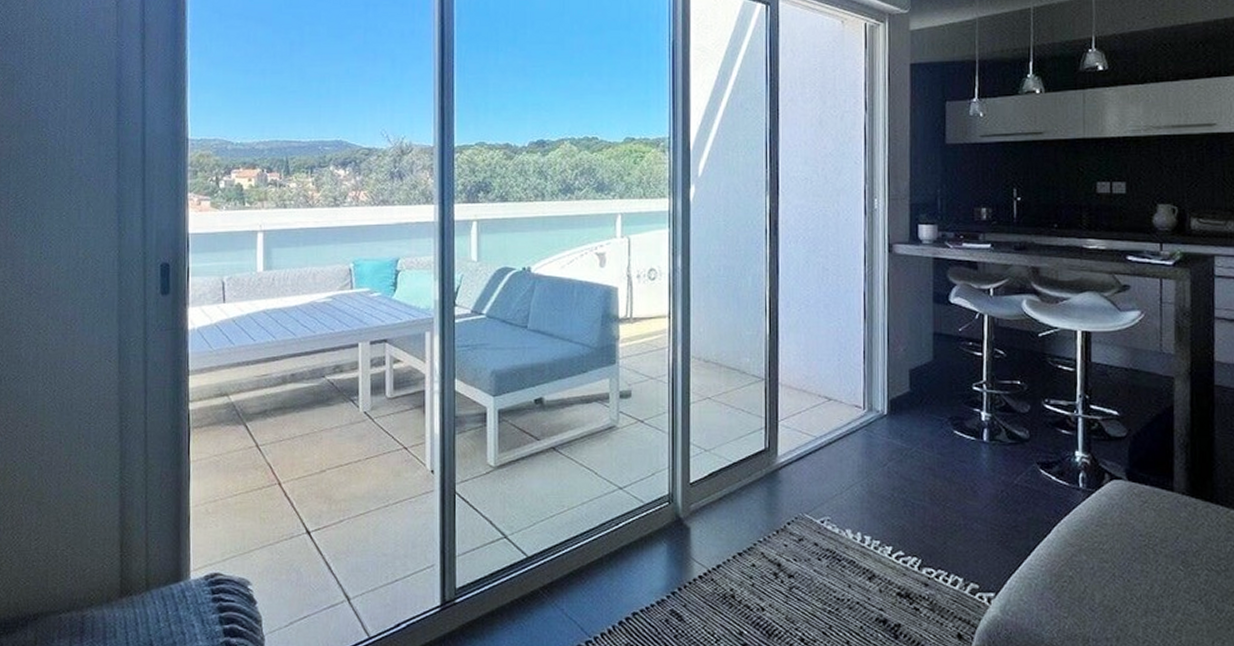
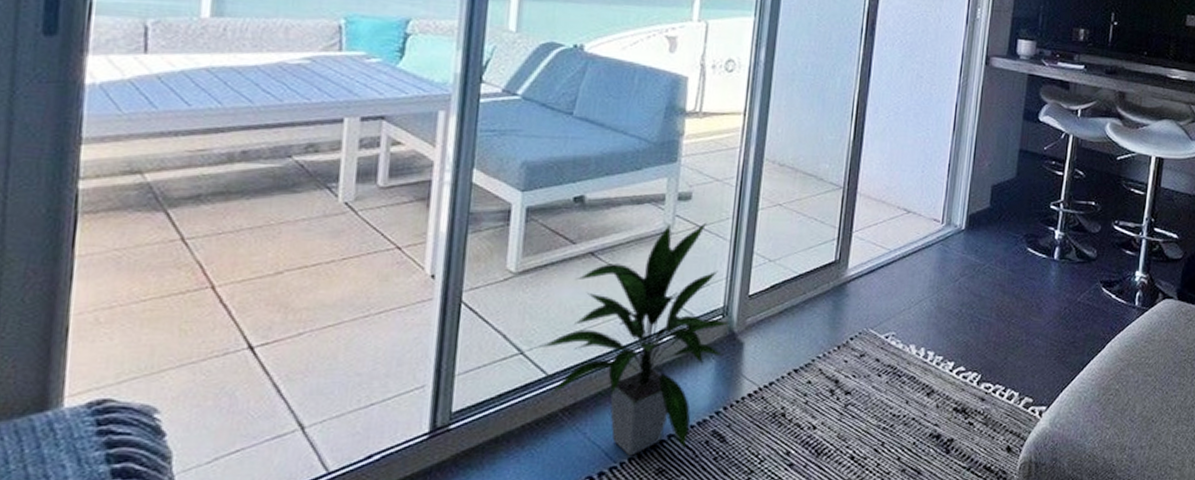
indoor plant: none [519,417,676,632] -> present [539,222,730,456]

